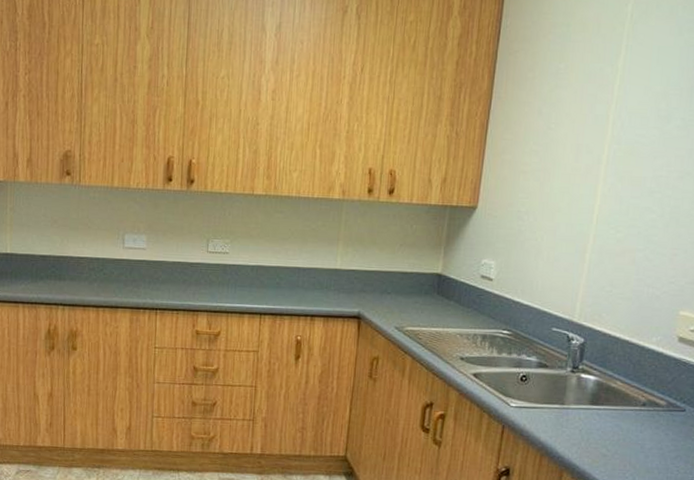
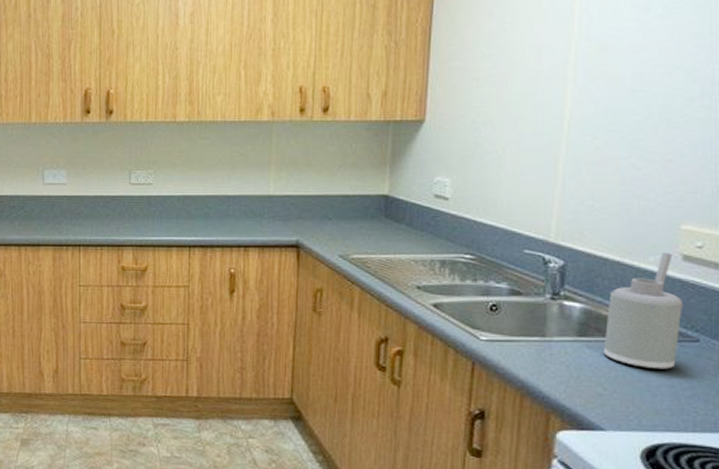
soap dispenser: none [610,334,675,435] -> present [604,252,683,370]

